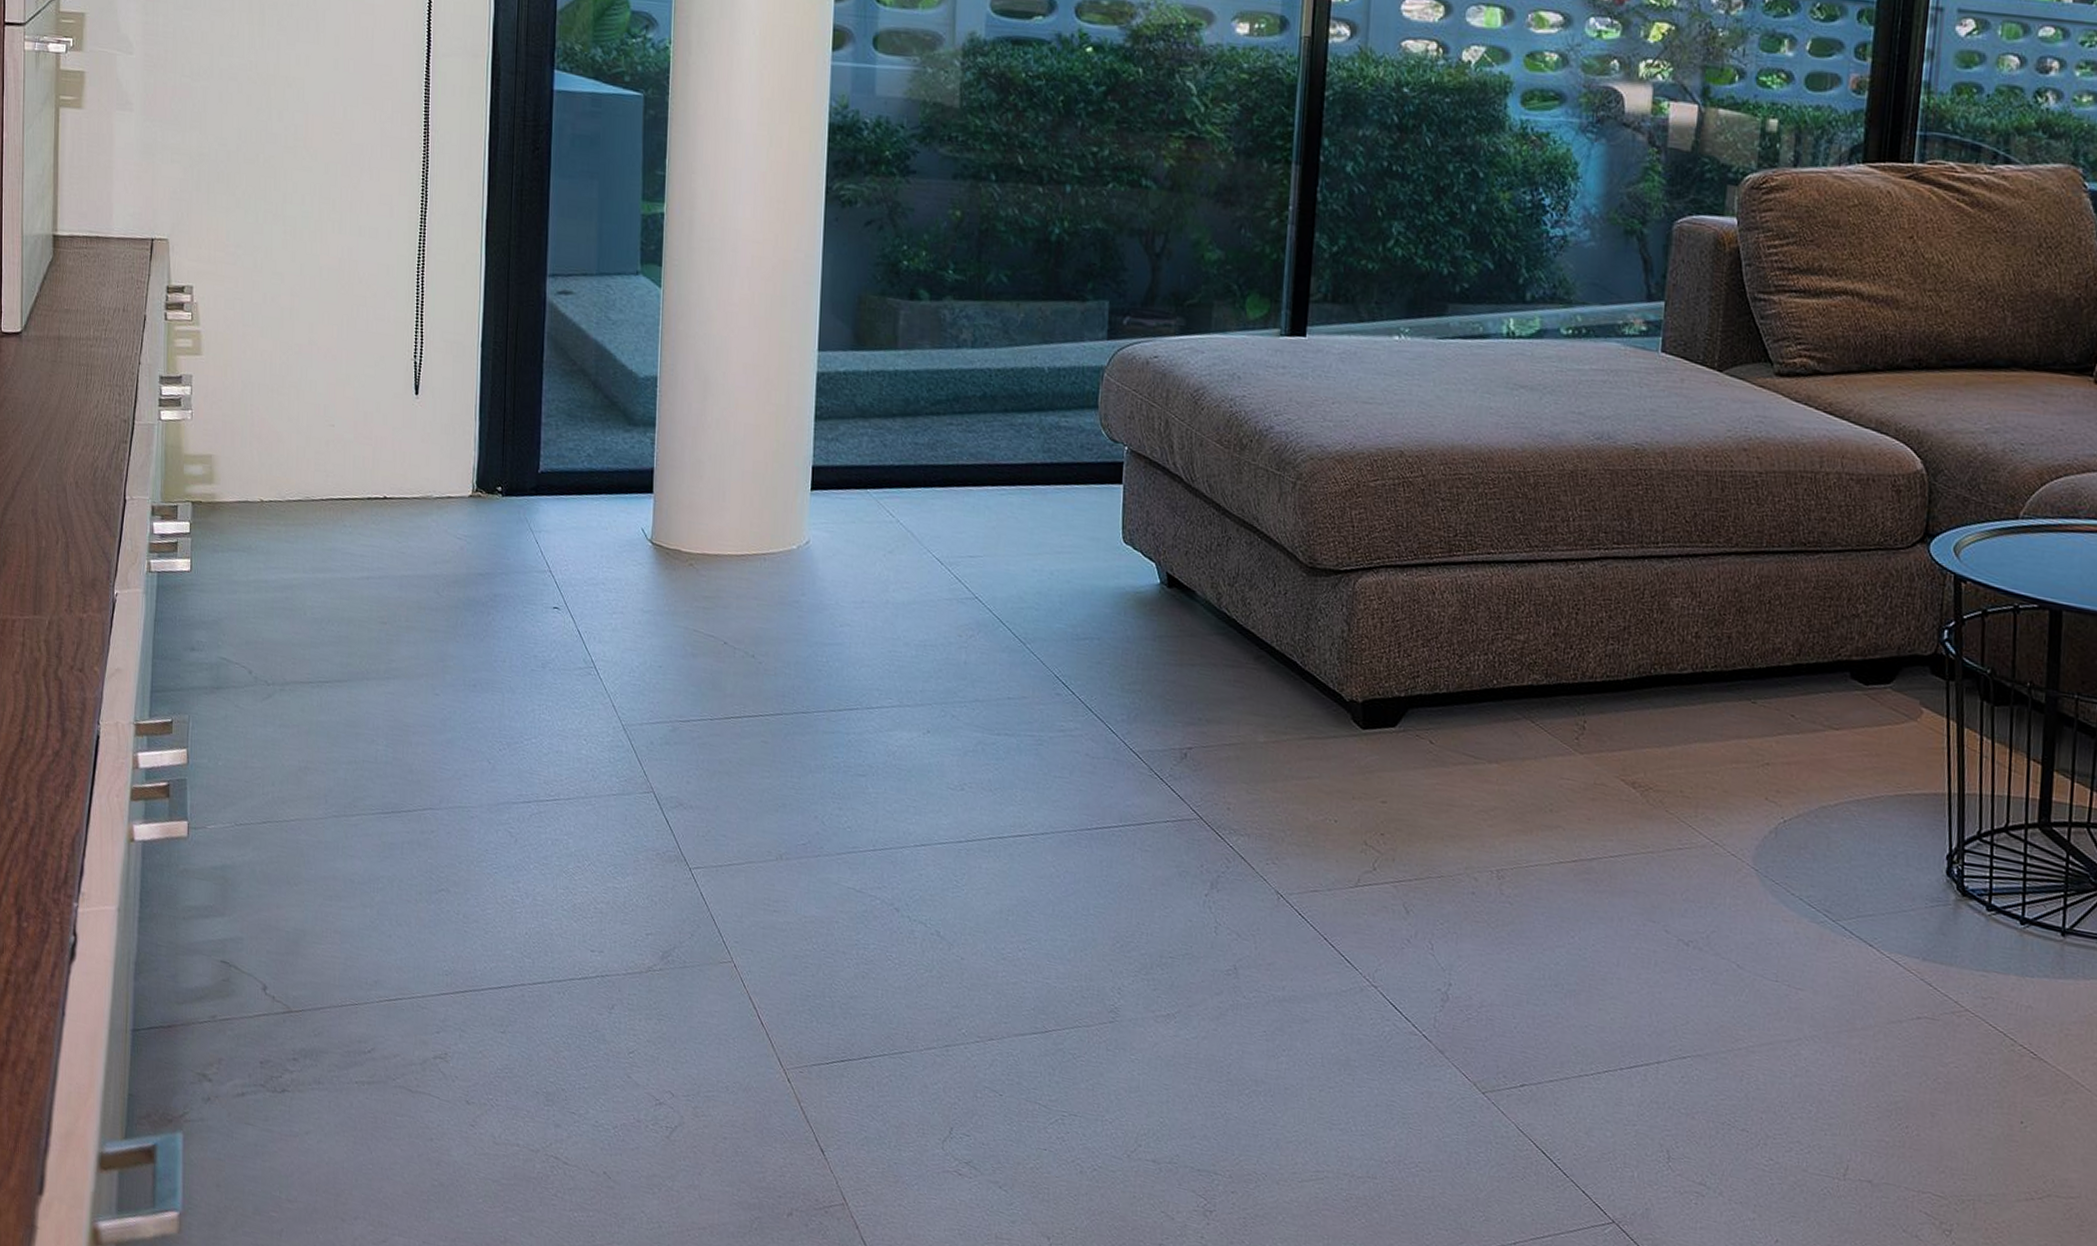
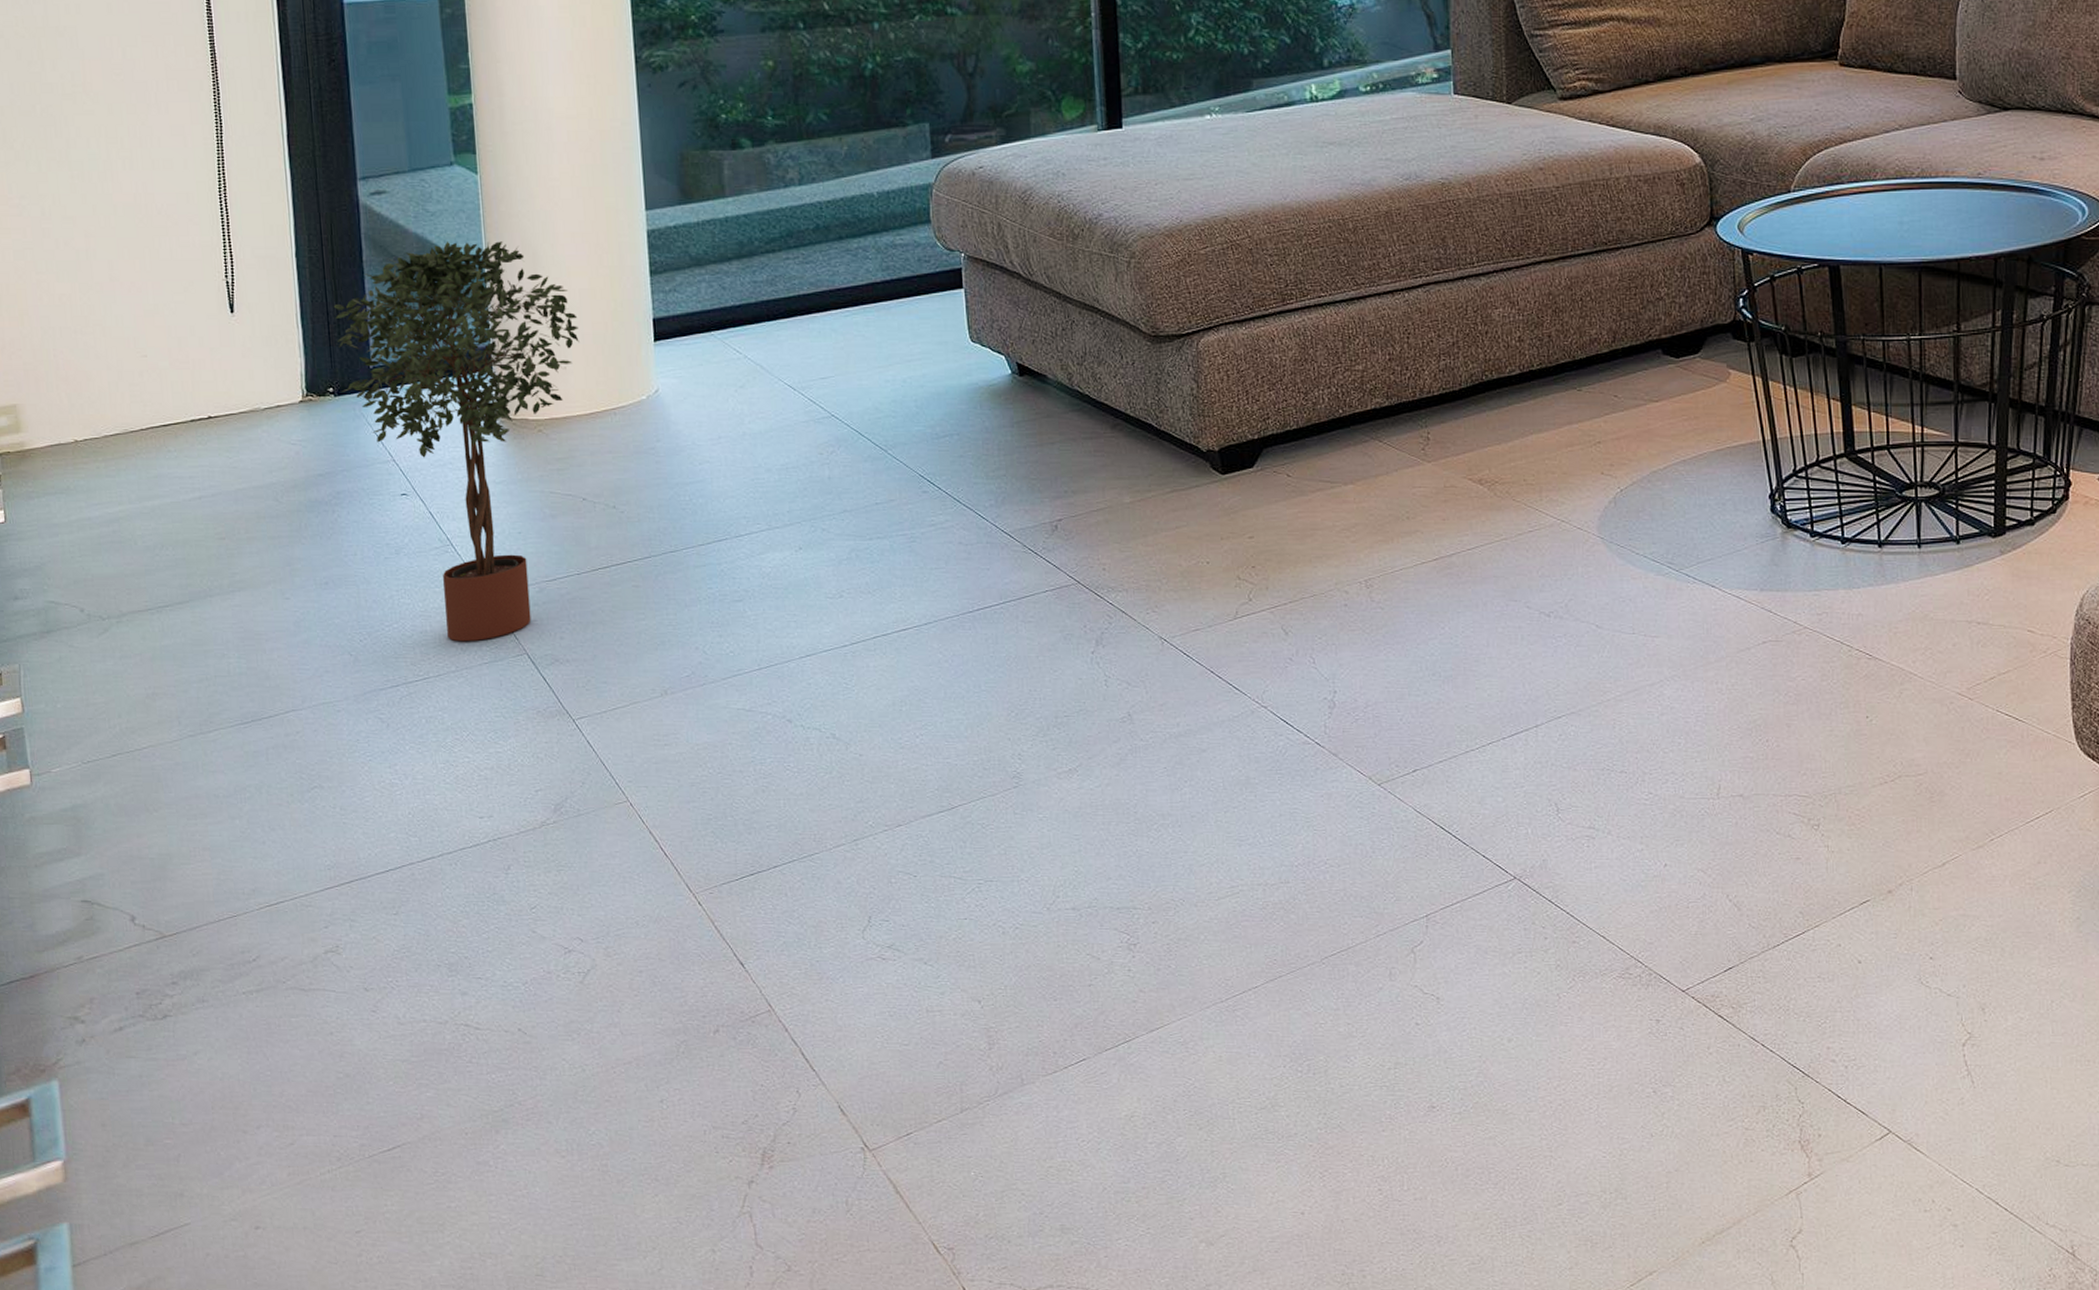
potted tree: none [509,352,740,771] -> present [333,241,579,642]

